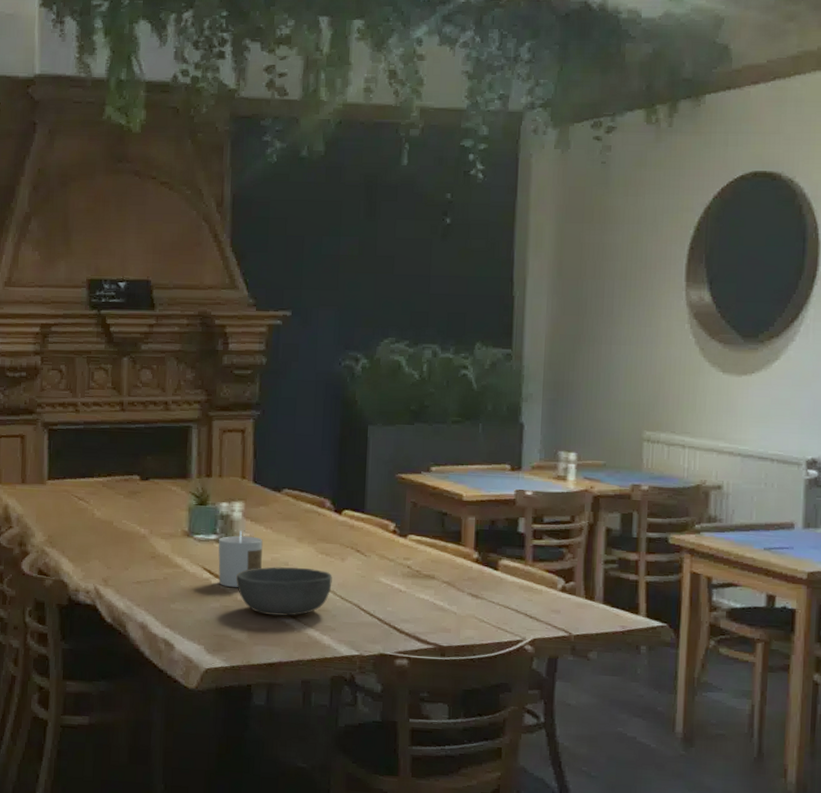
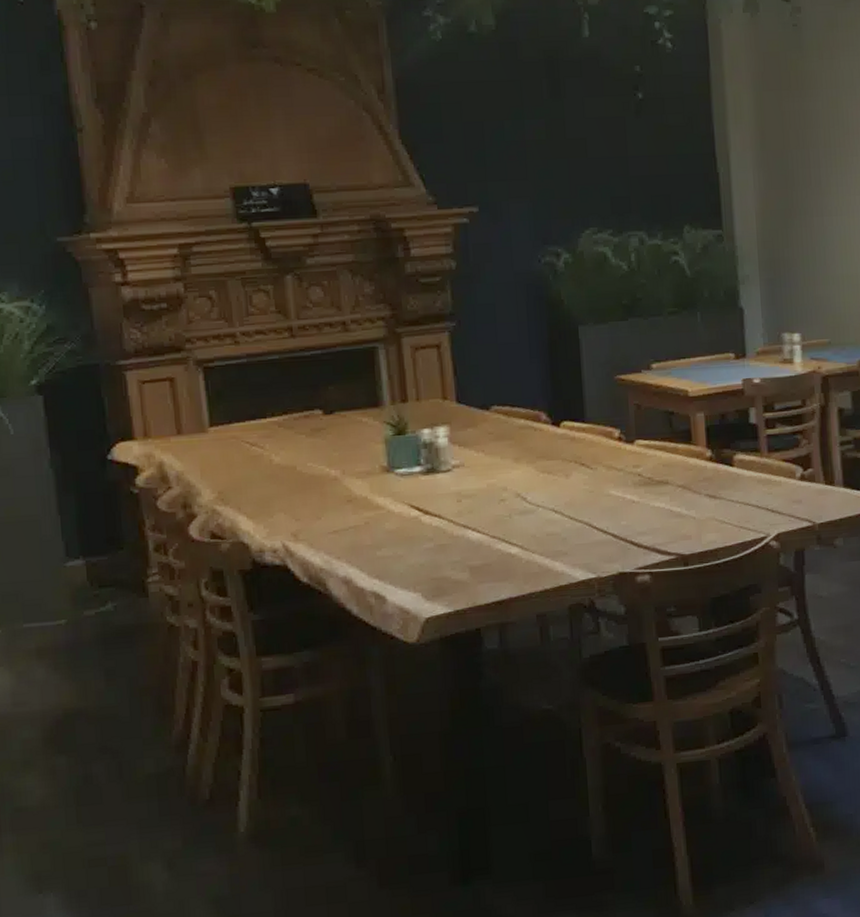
candle: present [218,530,263,588] -> none [423,457,477,523]
bowl: present [236,567,332,616] -> none [449,490,558,548]

